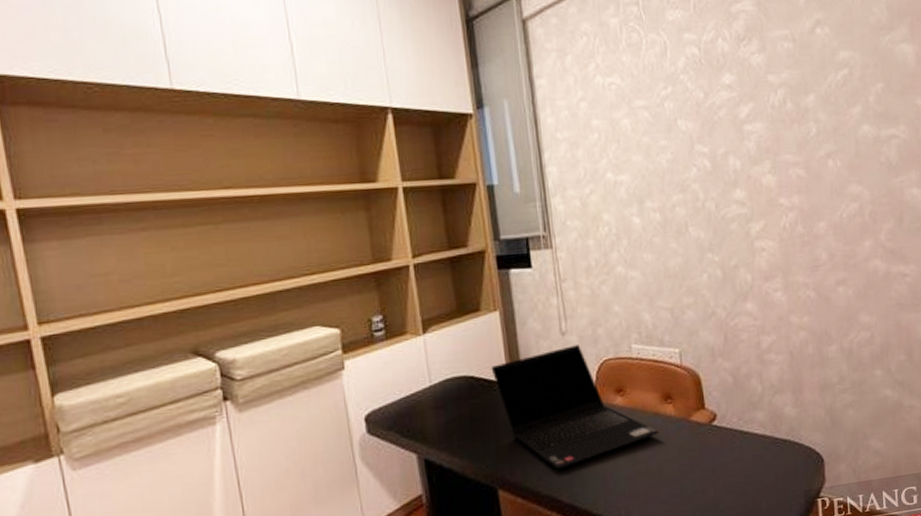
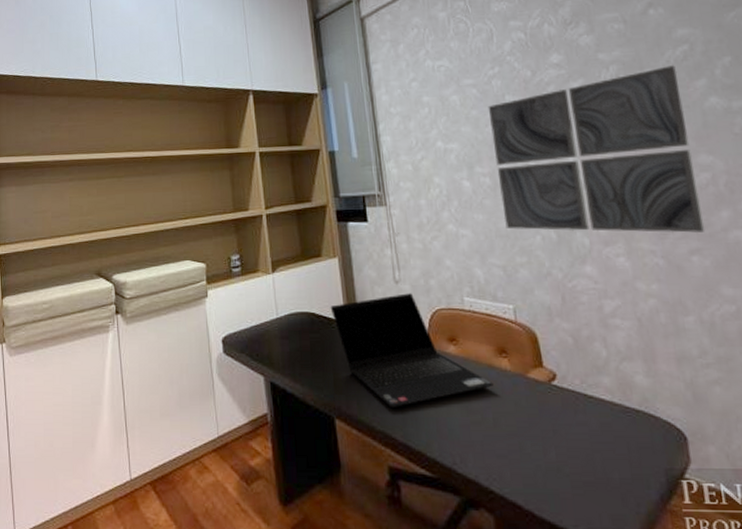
wall art: none [659,90,851,269] -> present [488,65,705,233]

